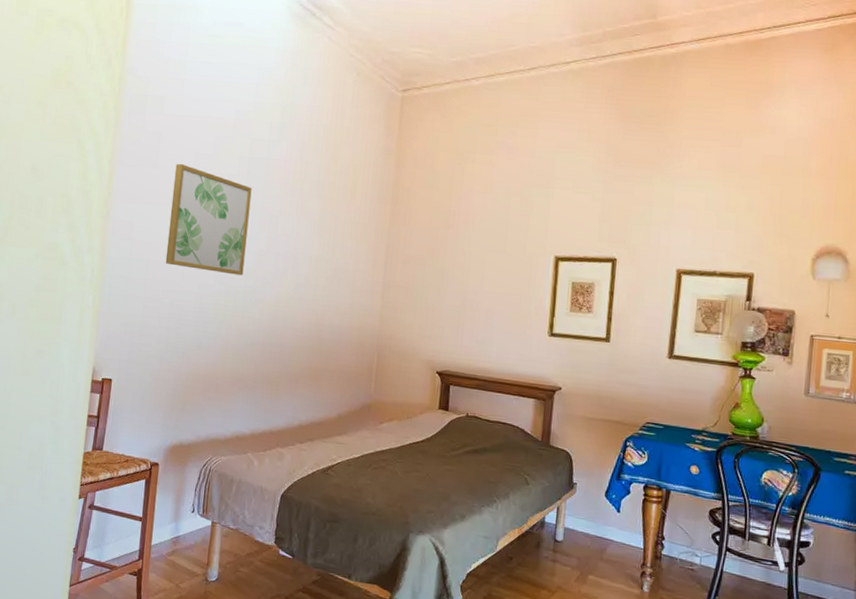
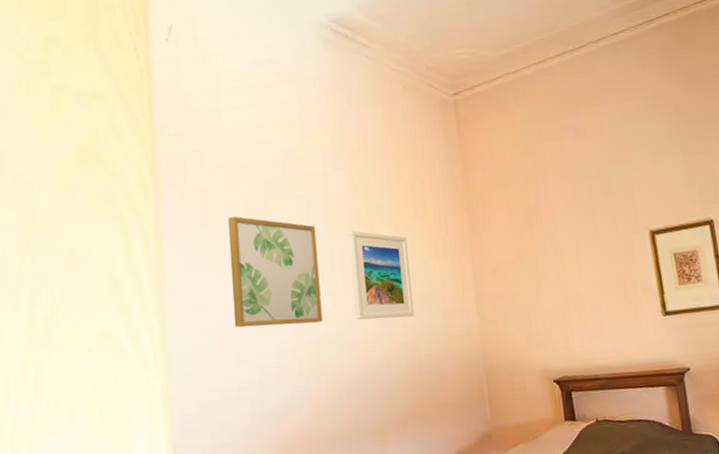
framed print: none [273,199,332,288] -> present [348,230,414,320]

